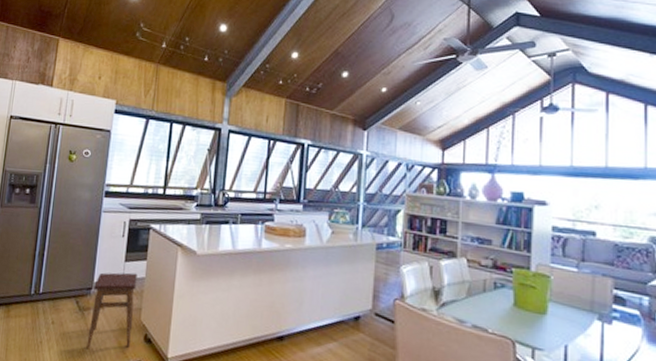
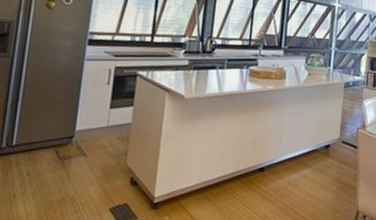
stool: present [86,272,138,350] -> none [67,119,124,198]

